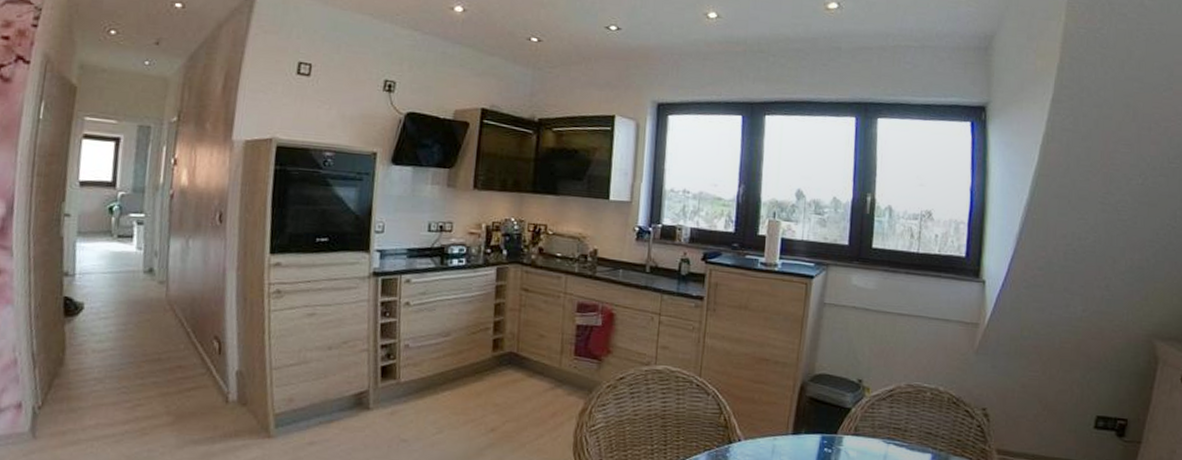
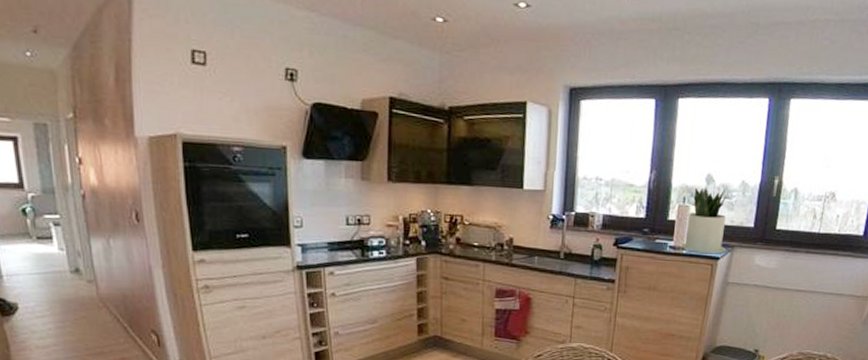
planter: none [772,202,820,273] -> present [680,187,728,255]

